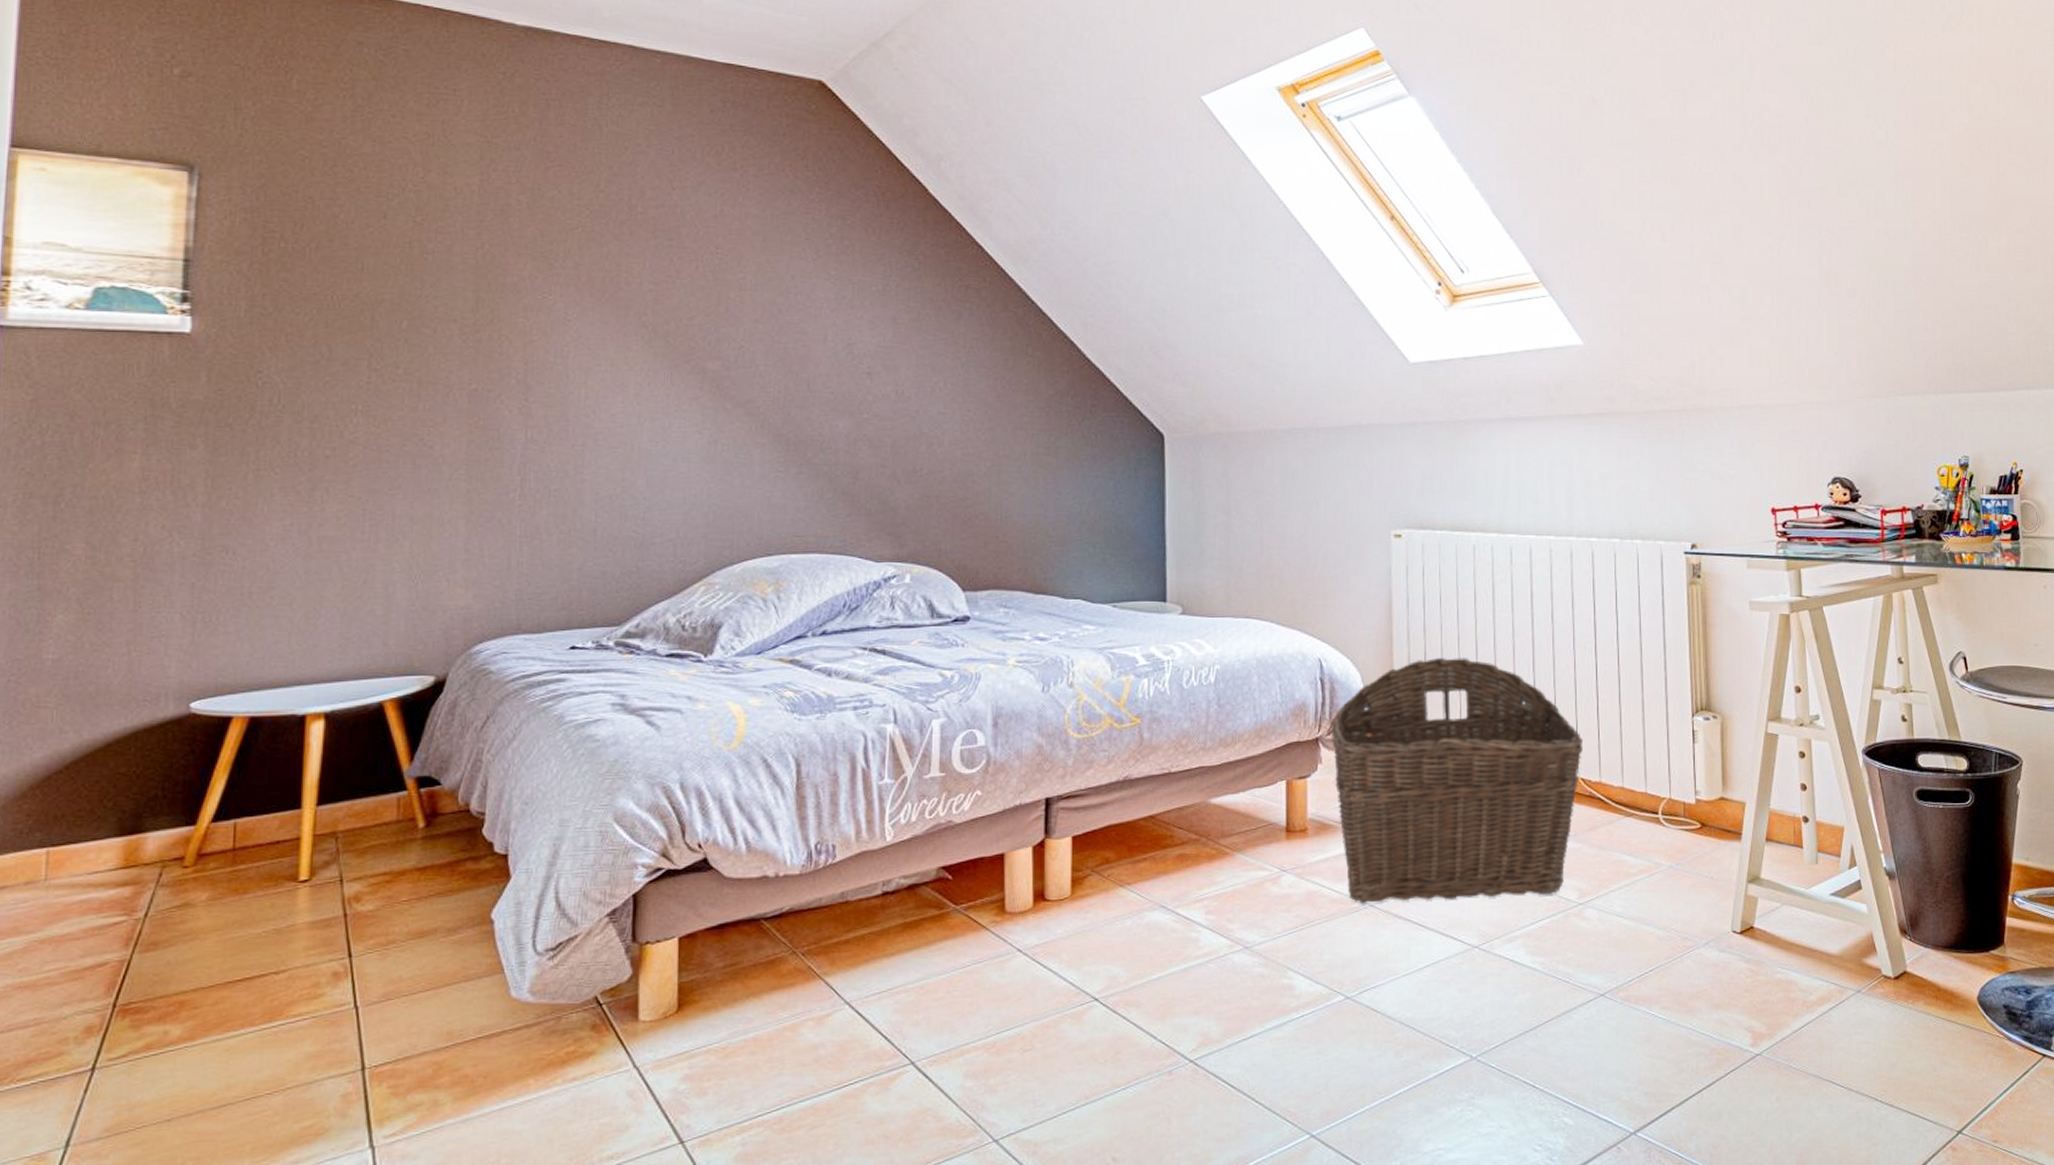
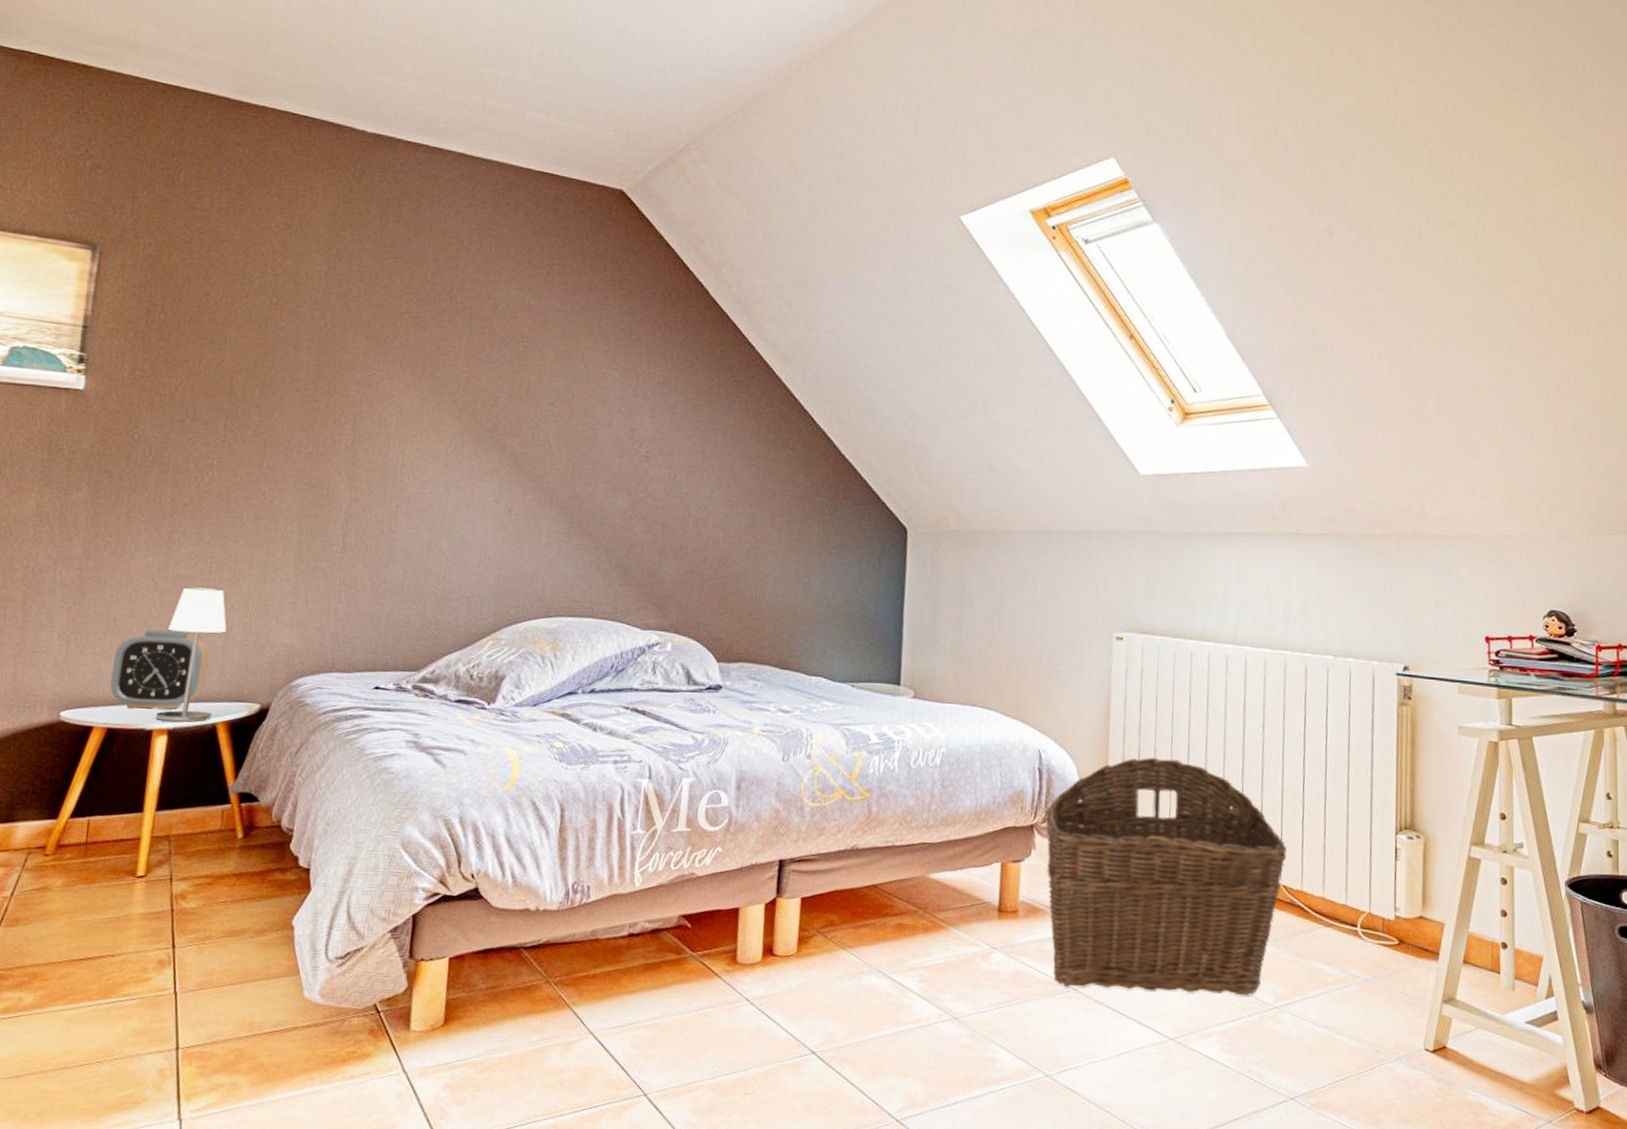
alarm clock: none [249,601,369,692] -> present [110,630,210,709]
table lamp: none [309,549,389,704] -> present [156,586,227,722]

